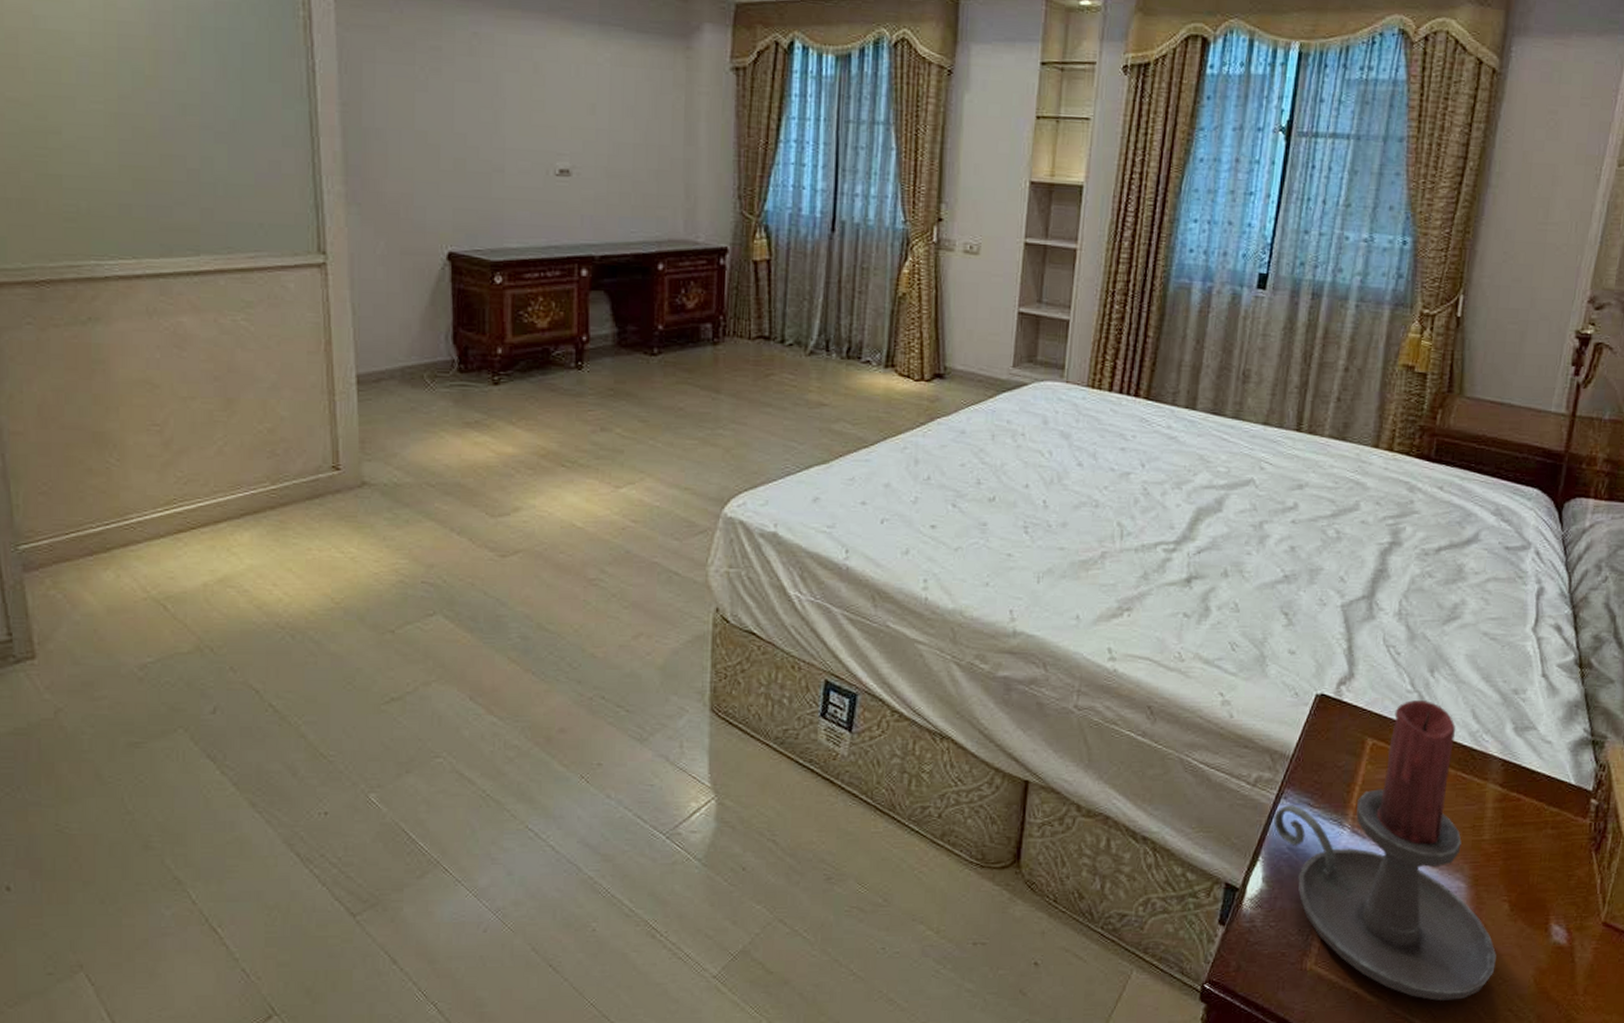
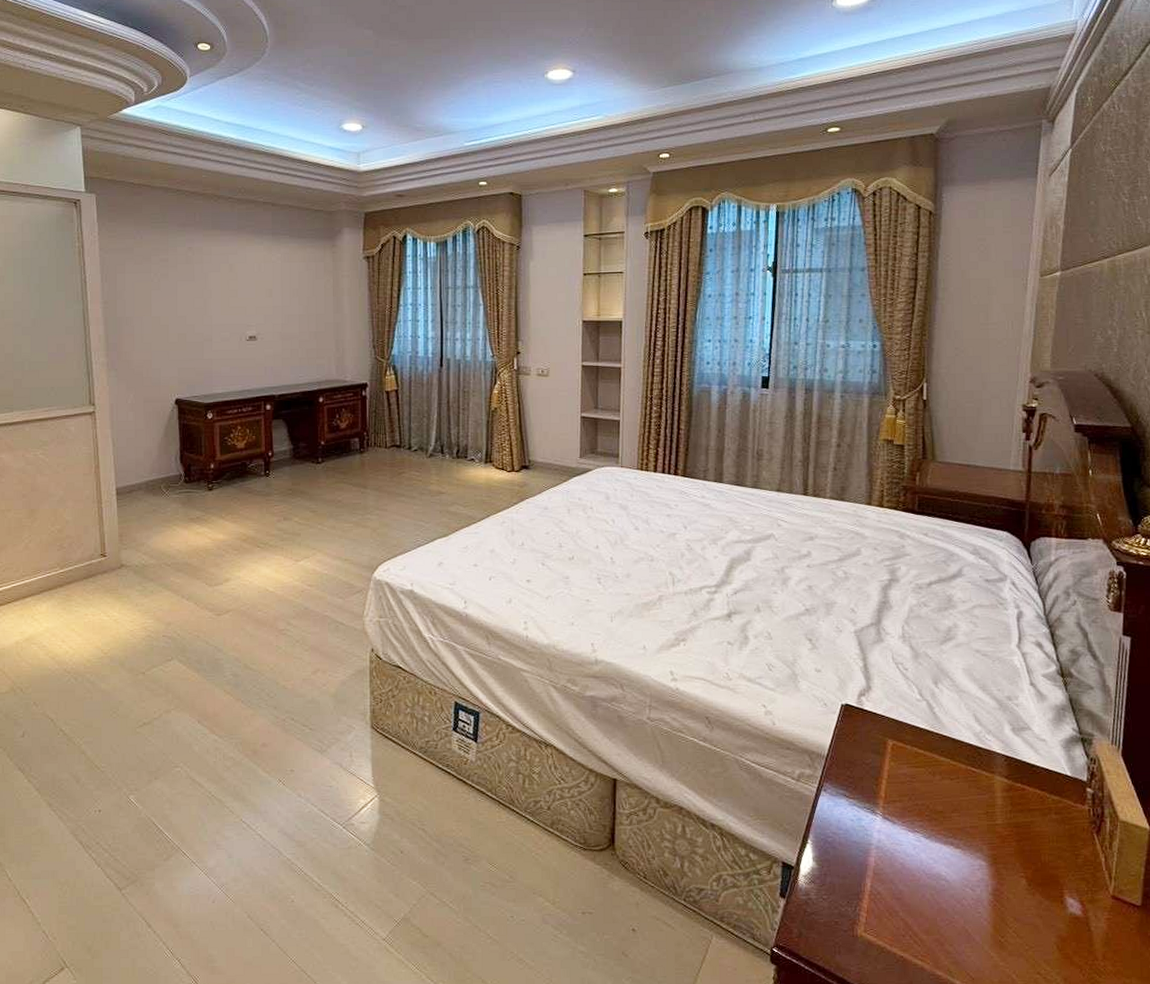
candle holder: present [1273,700,1497,1001] -> none [817,707,1021,964]

